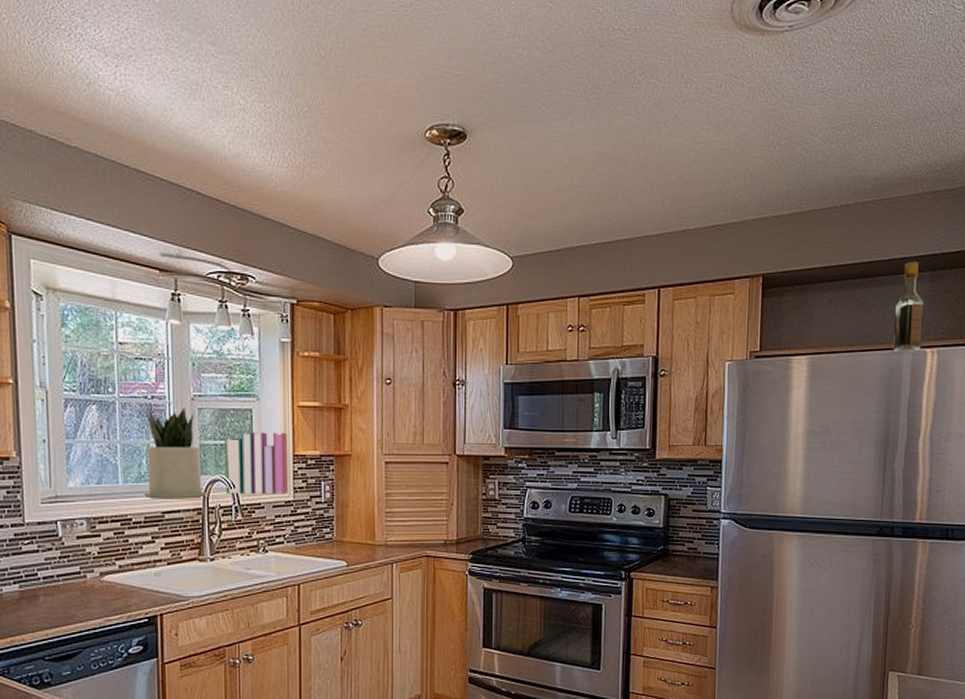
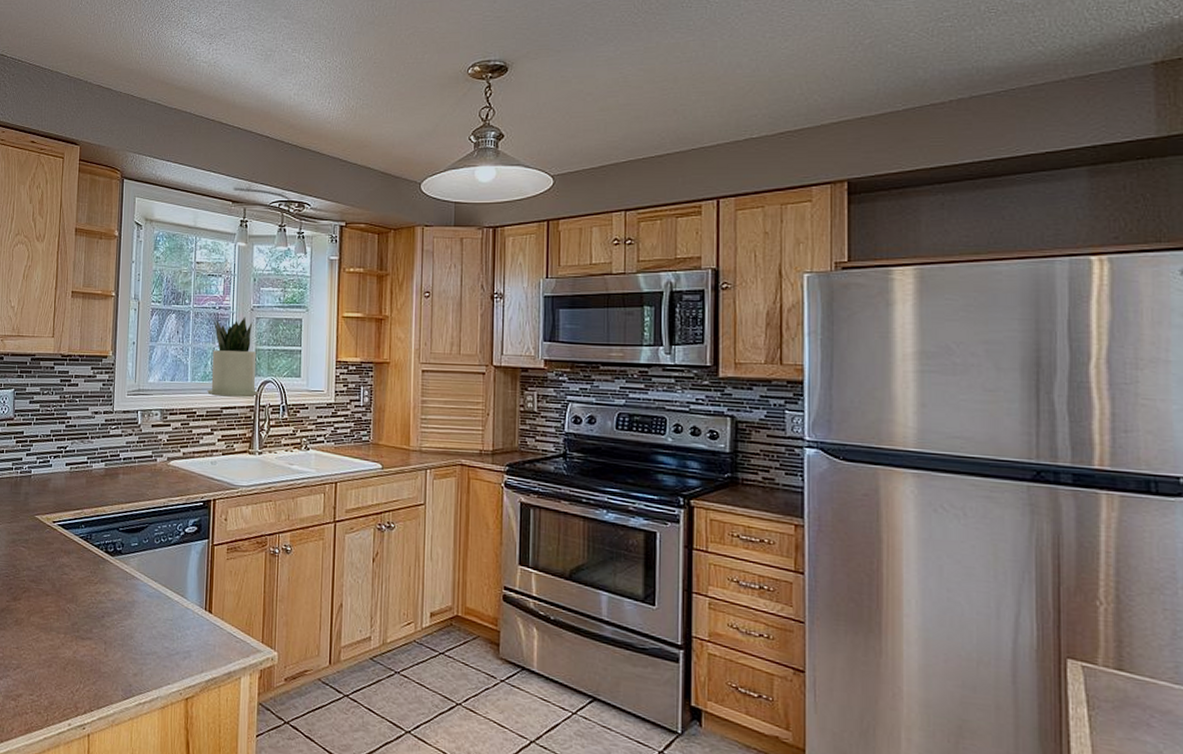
books: present [225,431,288,495] -> none [275,339,331,397]
bottle: present [893,261,924,352] -> none [1039,156,1082,260]

